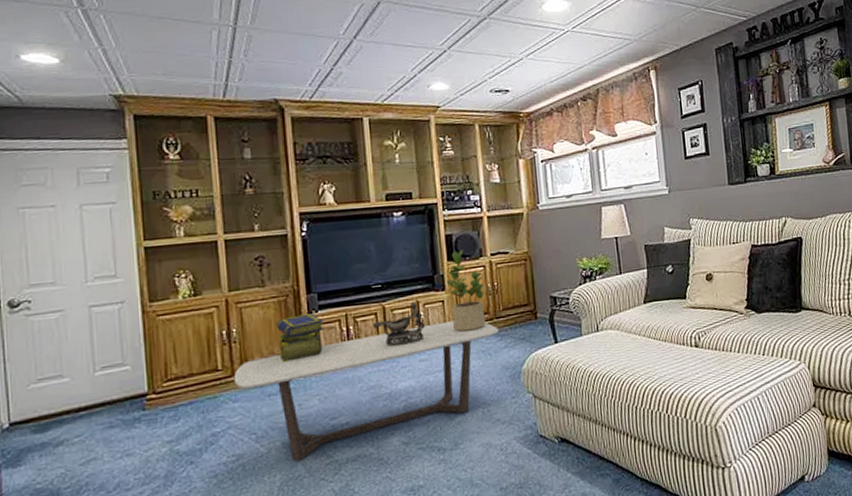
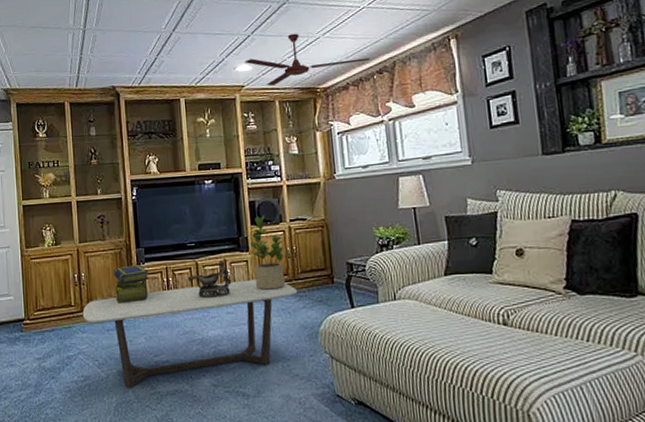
ceiling fan: none [439,52,574,109] -> present [244,33,370,87]

